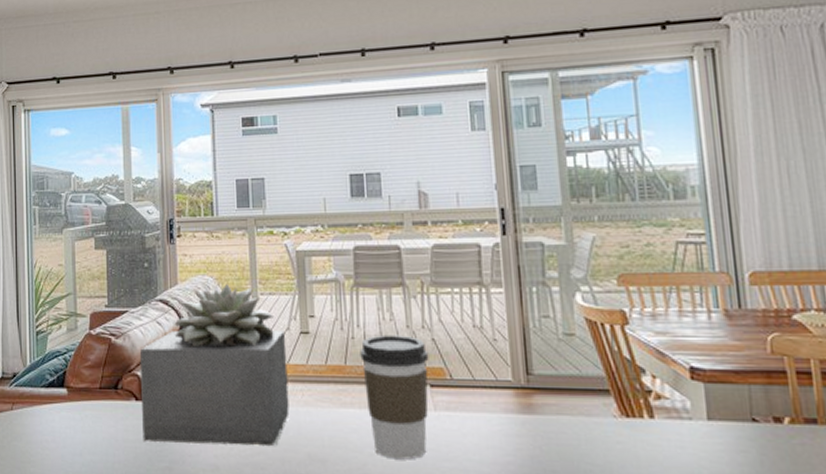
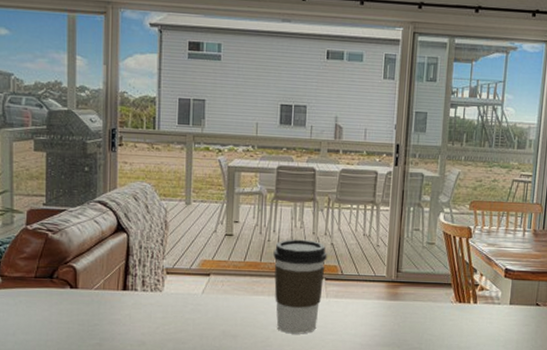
succulent plant: present [139,284,290,447] -> none [75,191,213,326]

